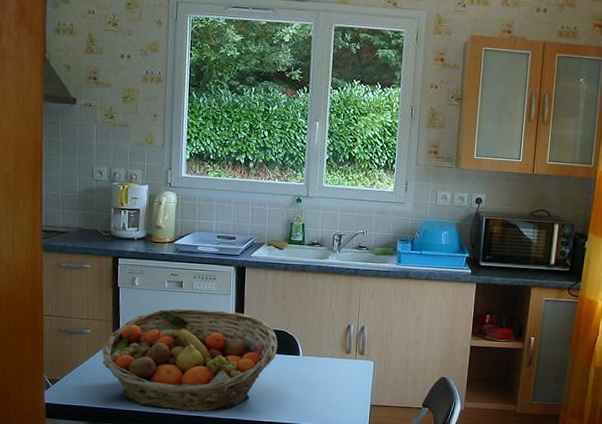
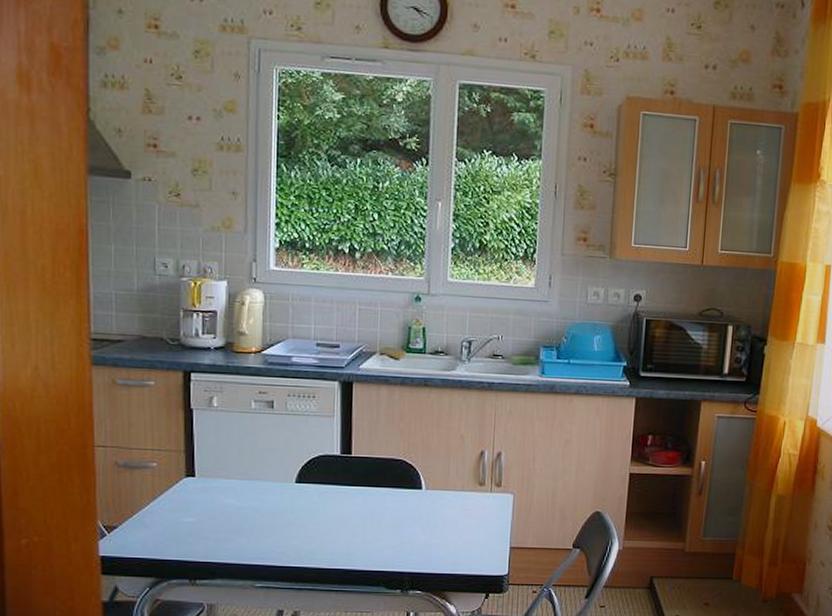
fruit basket: present [101,309,278,413] -> none [171,434,395,563]

